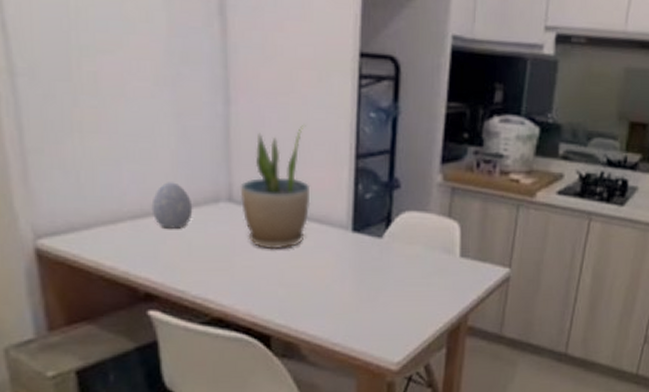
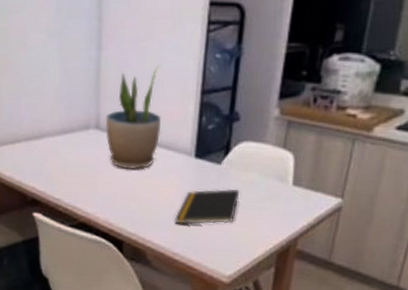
decorative egg: present [151,182,193,229] -> none [39,112,70,149]
notepad: none [333,264,405,309] -> present [175,188,240,225]

